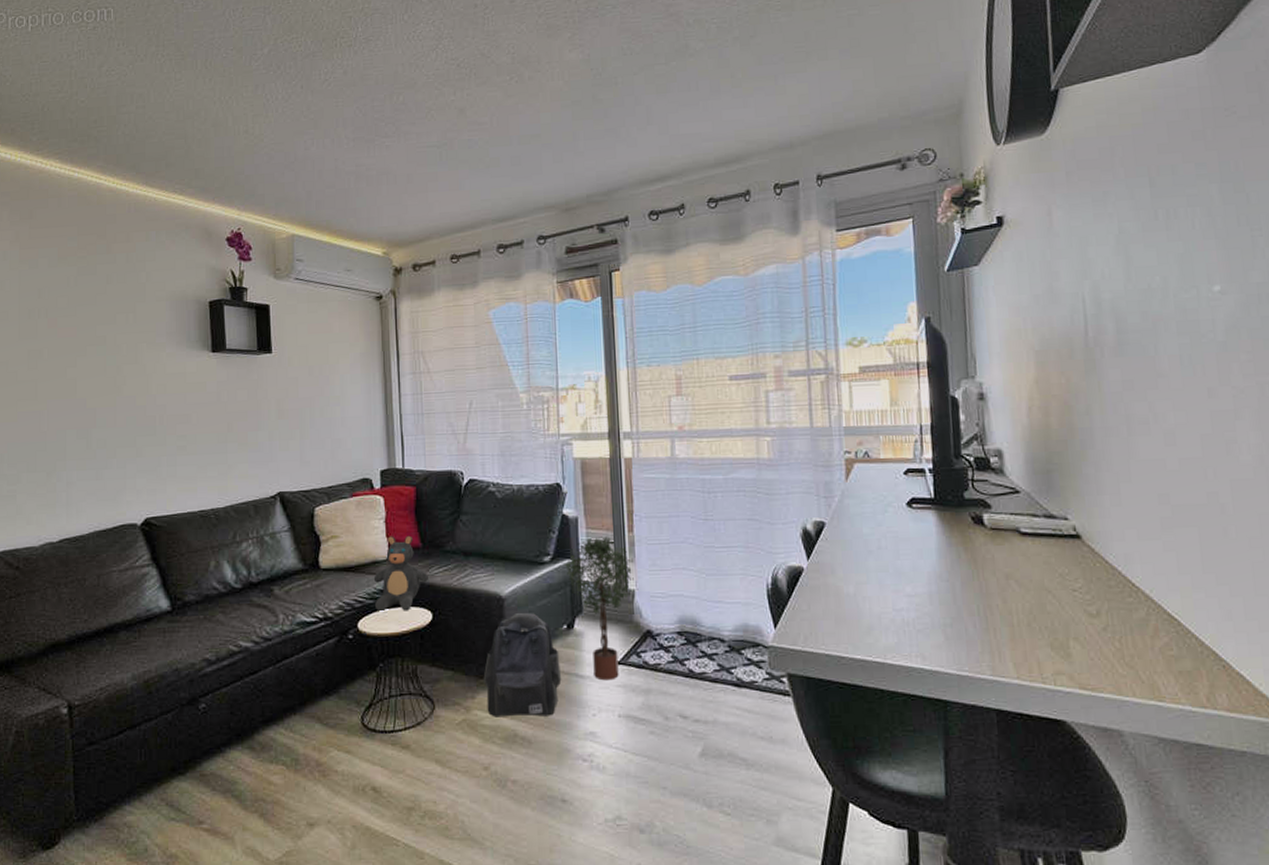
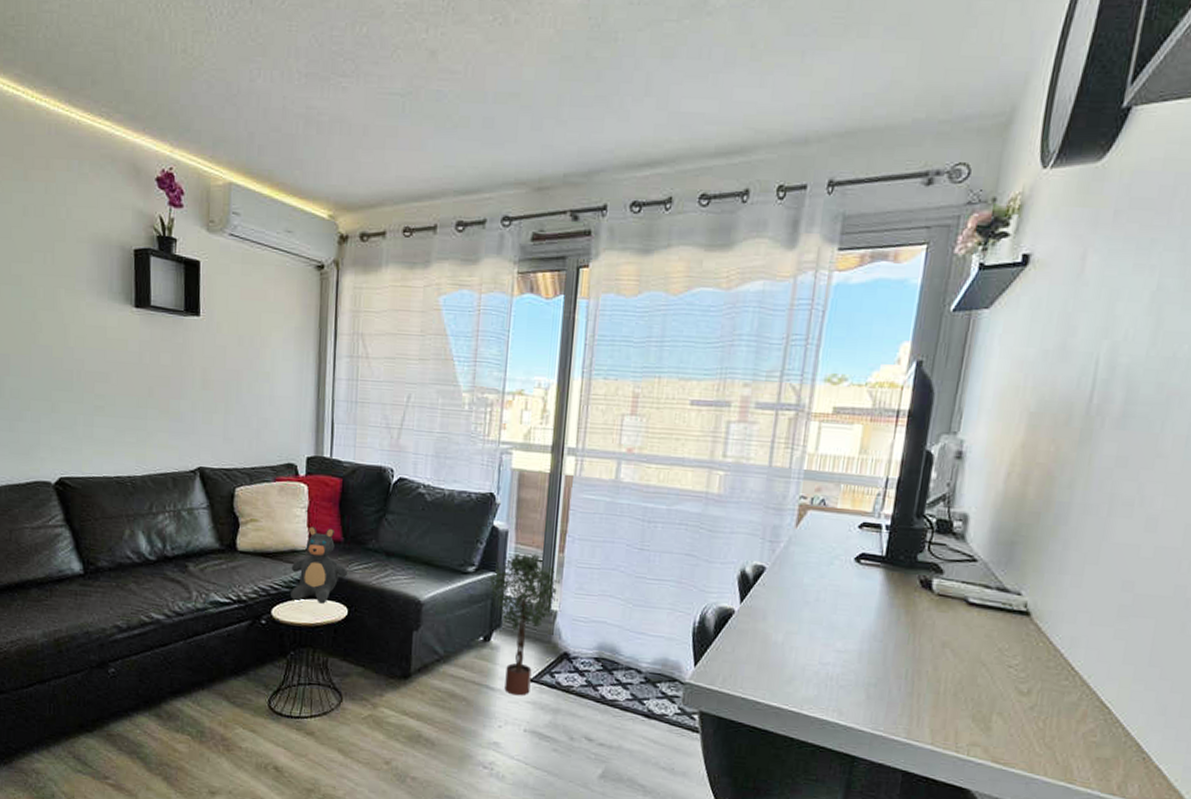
backpack: present [483,612,562,717] -> none [393,618,473,722]

